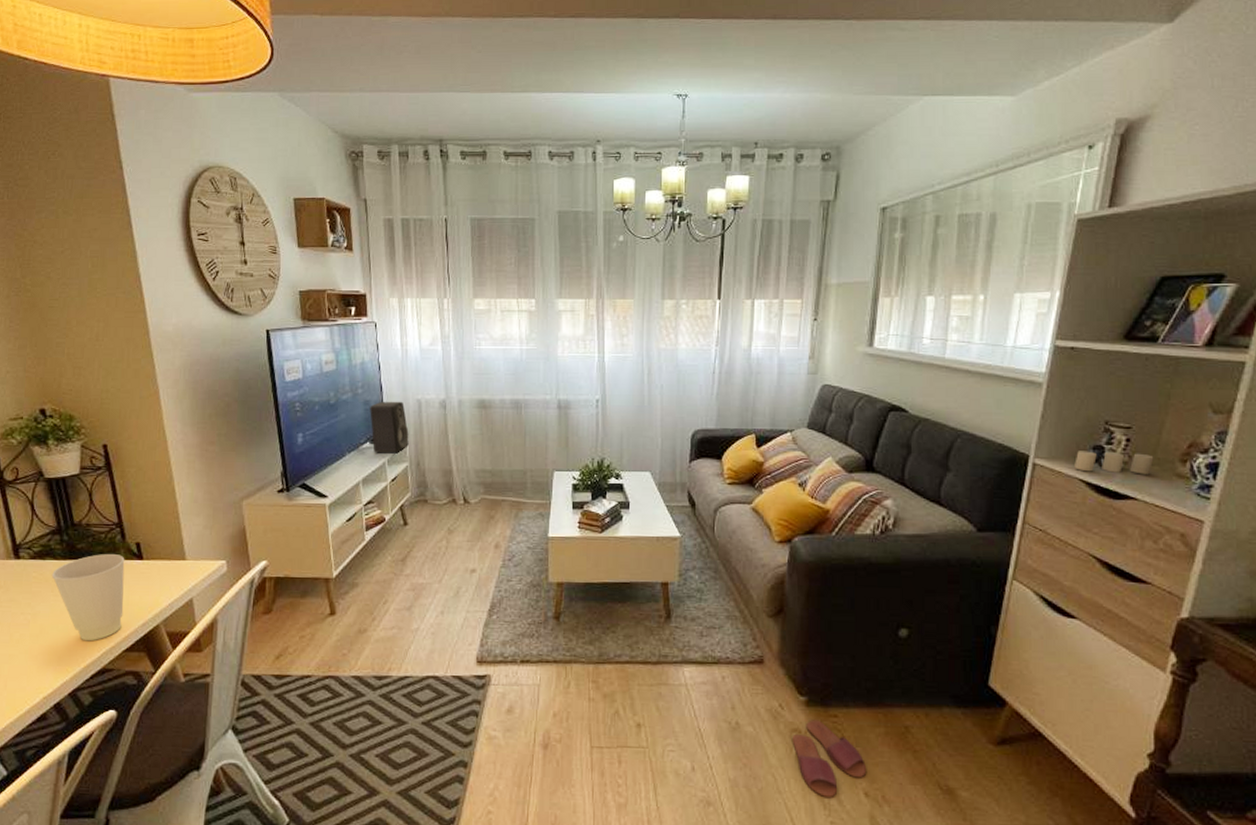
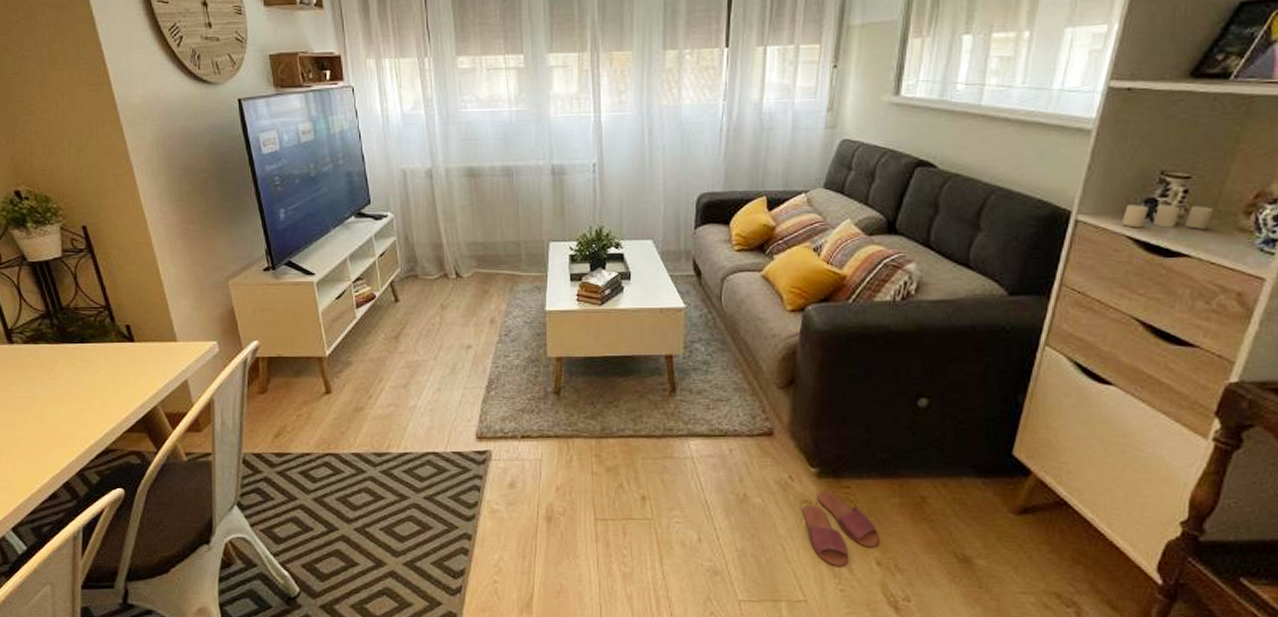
cup: present [51,553,125,642] -> none [46,336,121,423]
speaker: present [370,401,409,454] -> none [352,171,395,228]

